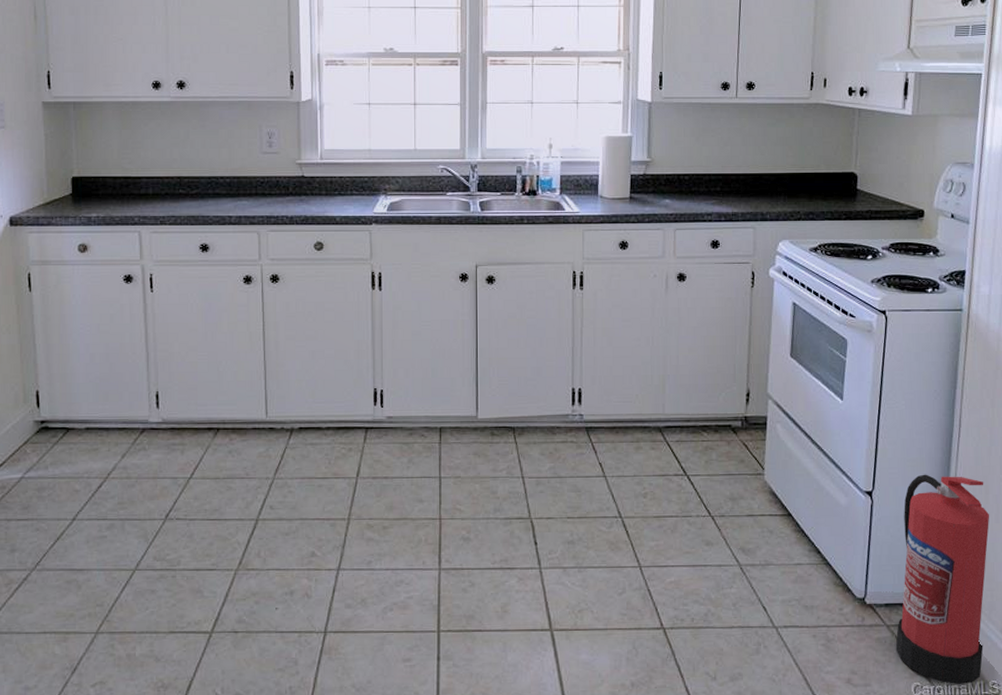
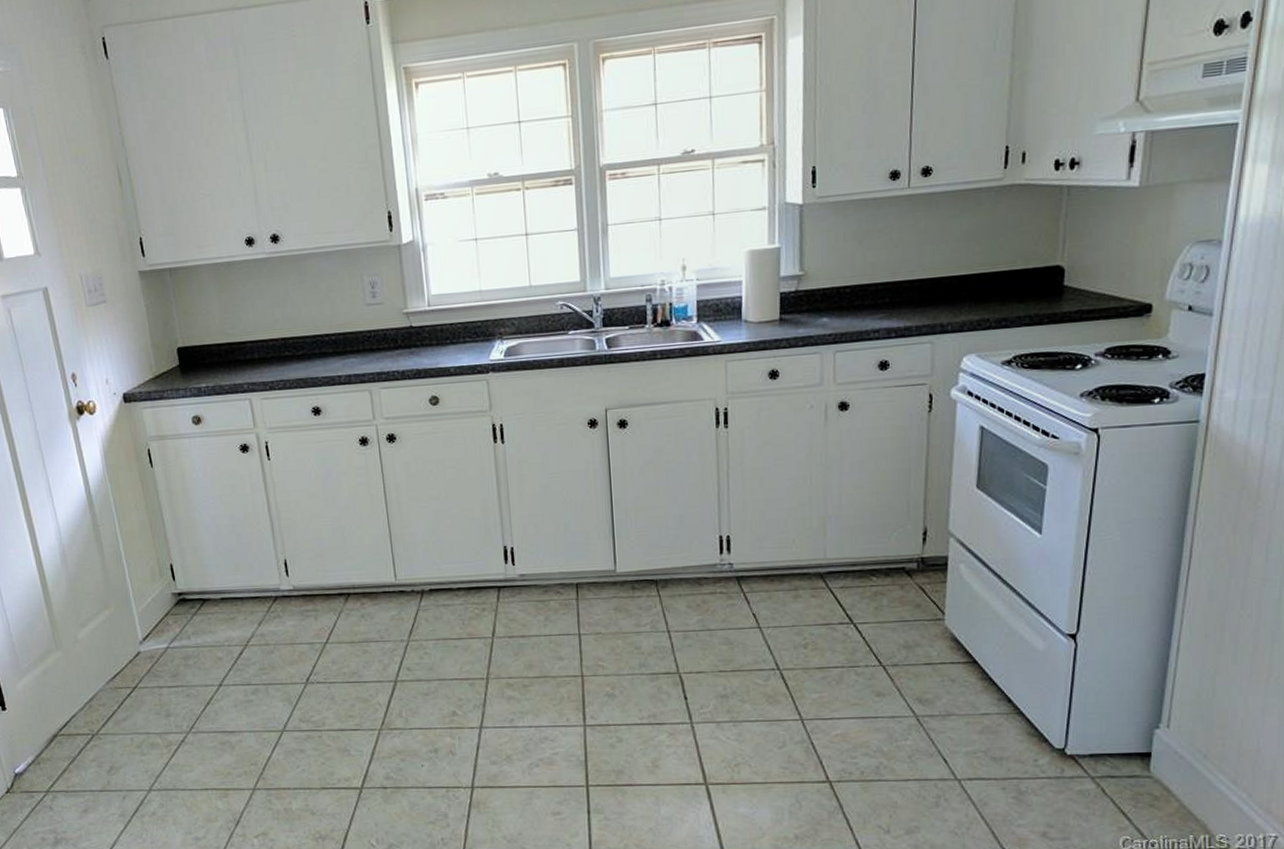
fire extinguisher: present [895,474,990,684] -> none [1101,613,1225,838]

